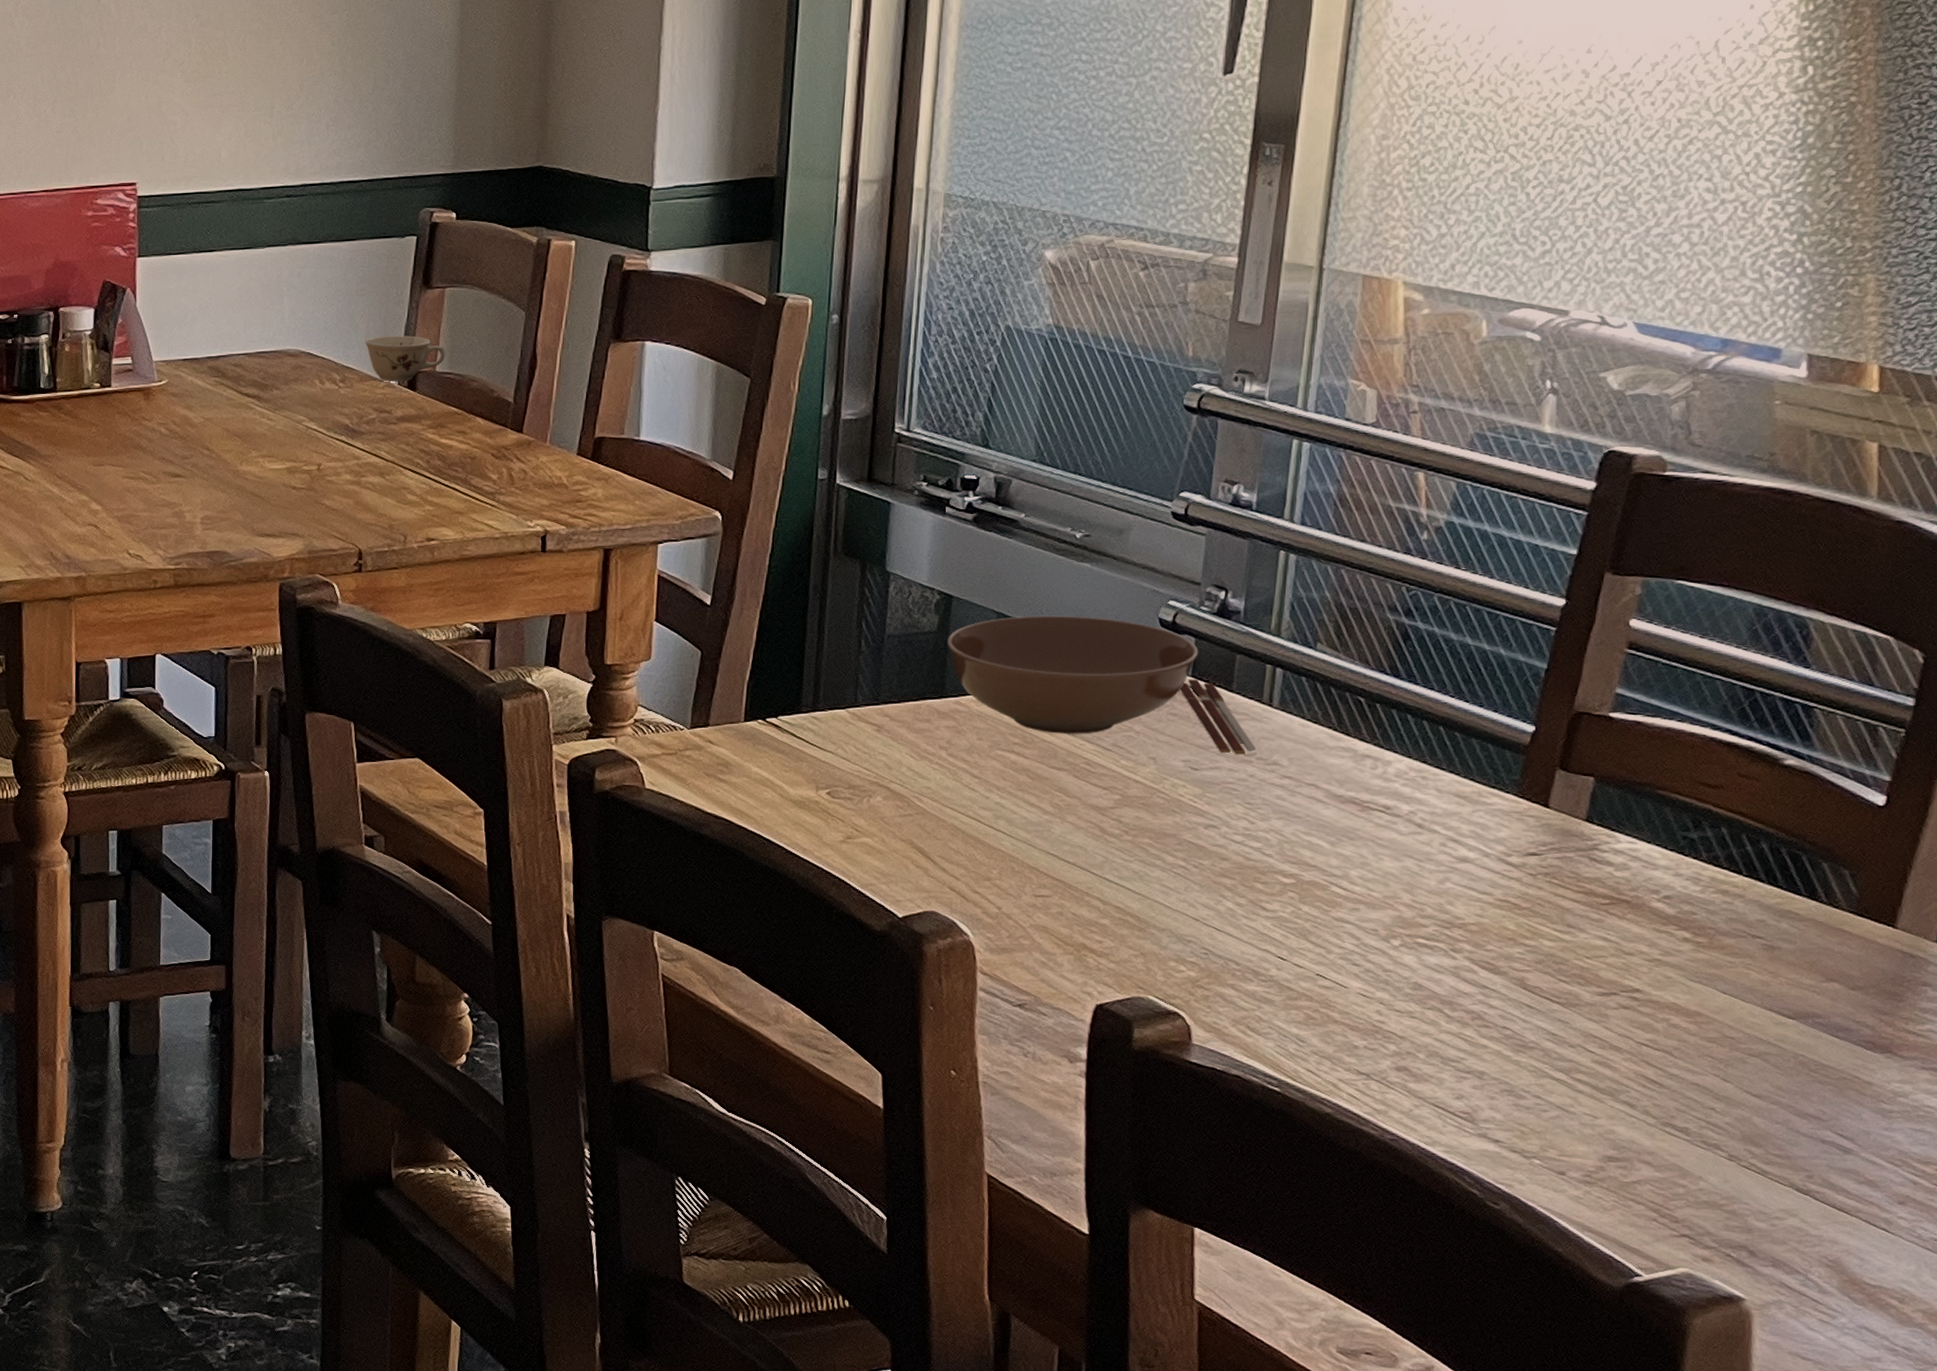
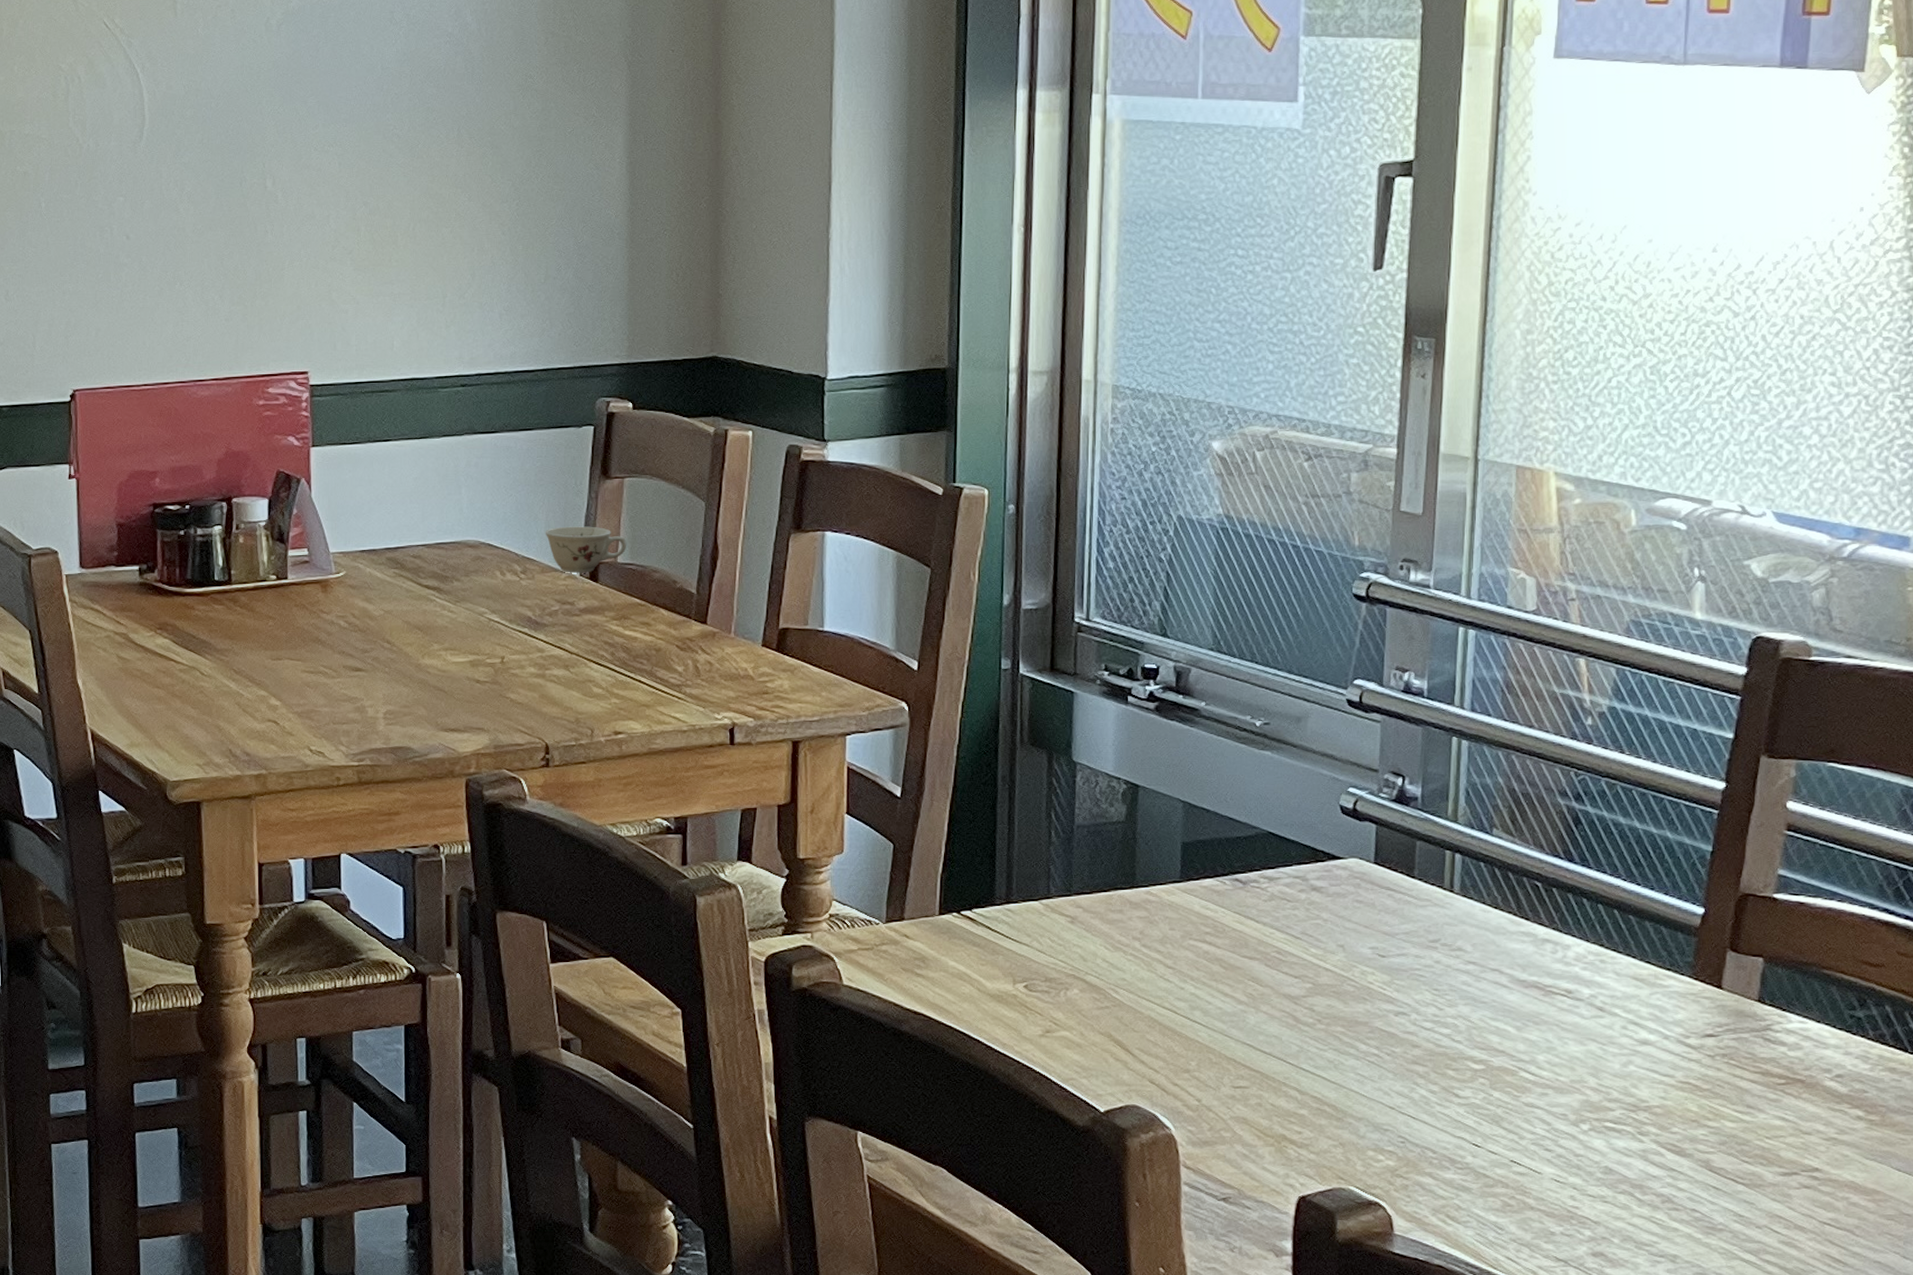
bowl: present [947,615,1199,734] -> none [1136,804,1380,923]
chopsticks: present [1180,679,1256,754] -> none [1364,866,1440,941]

